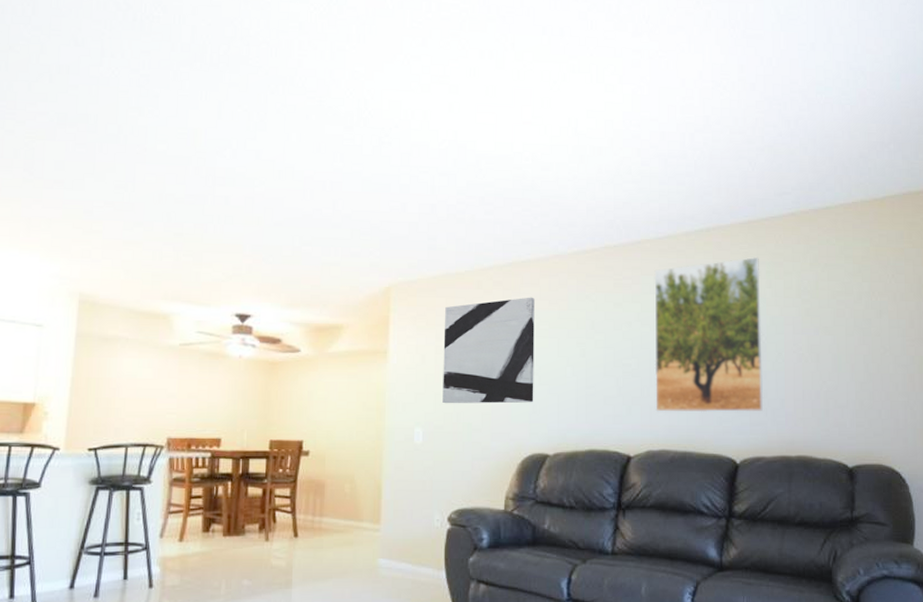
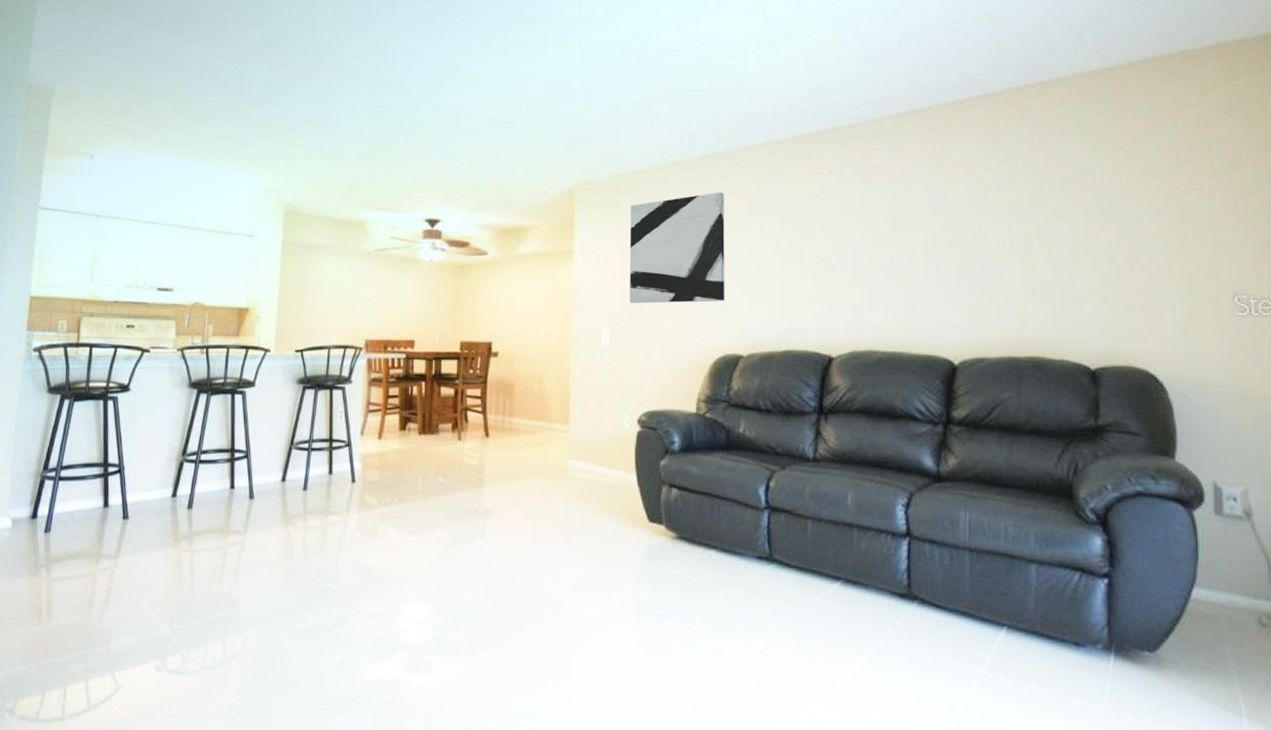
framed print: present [654,256,764,413] -> none [855,138,985,310]

